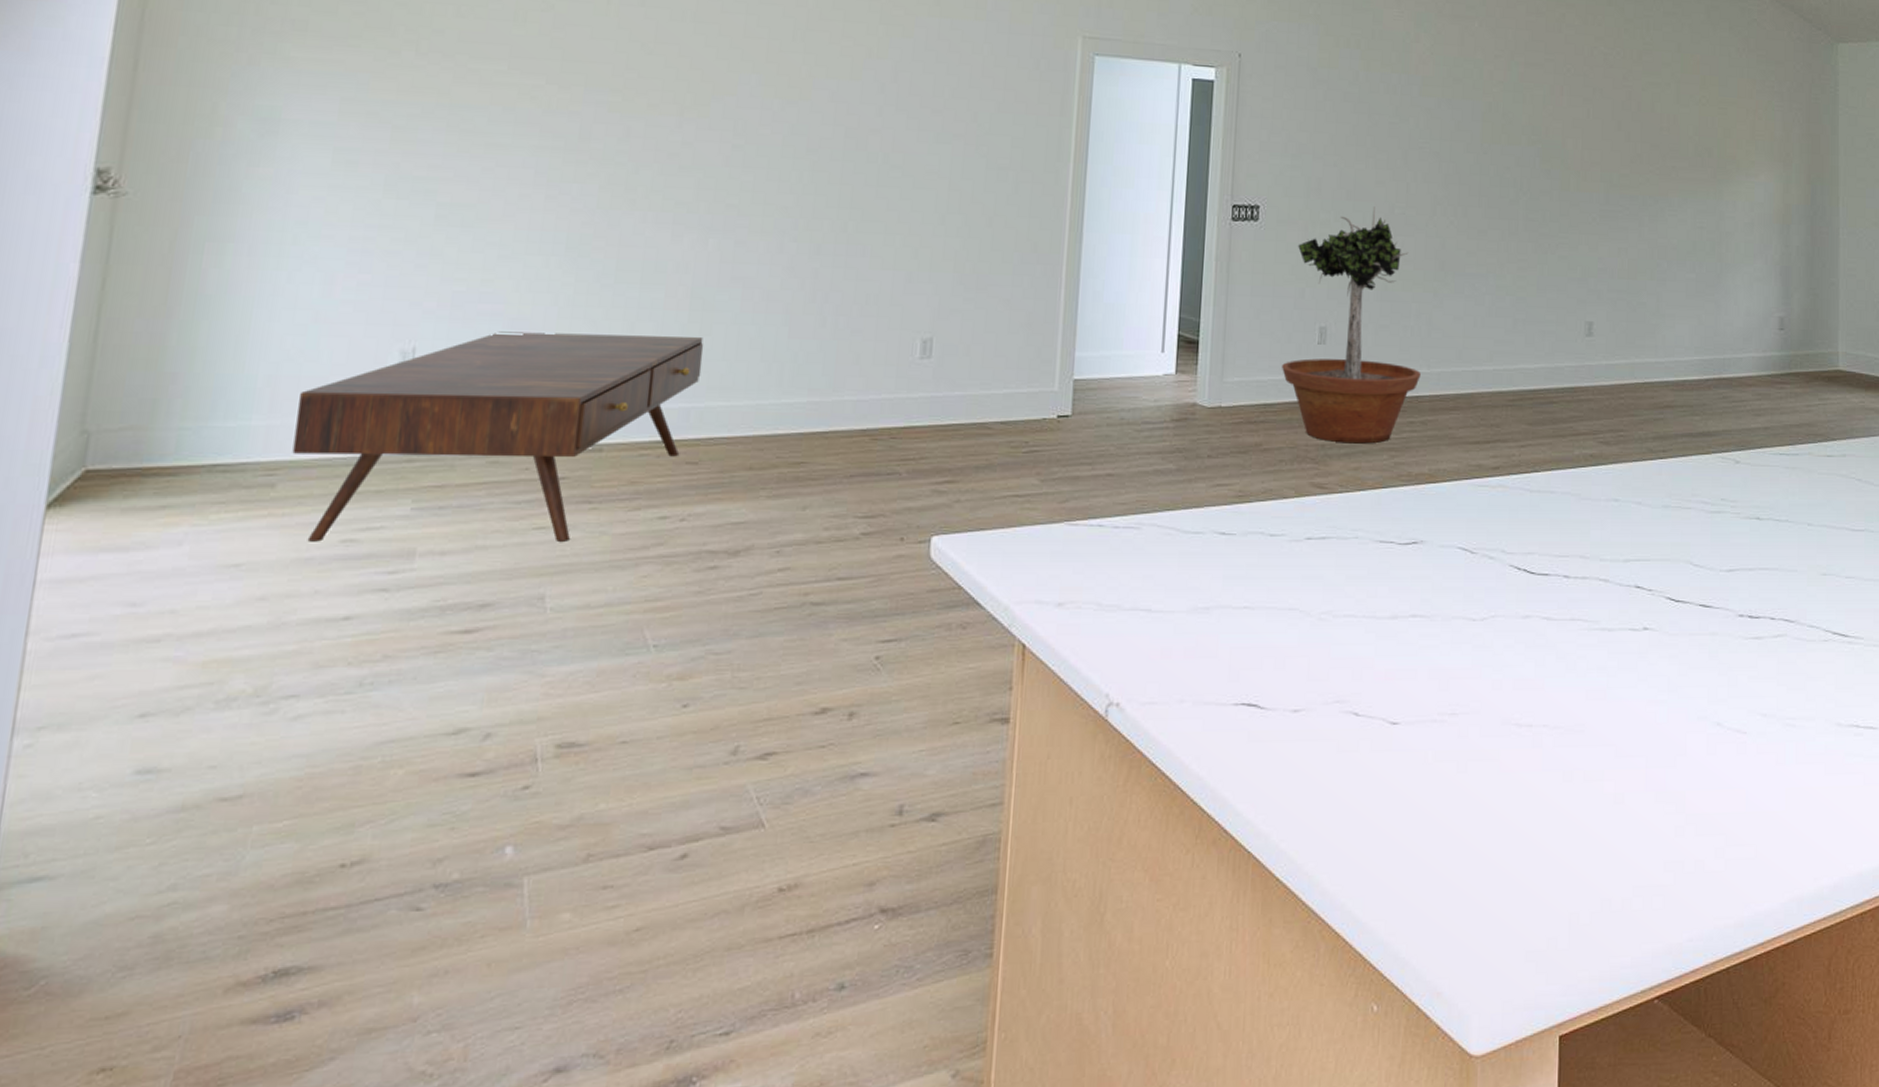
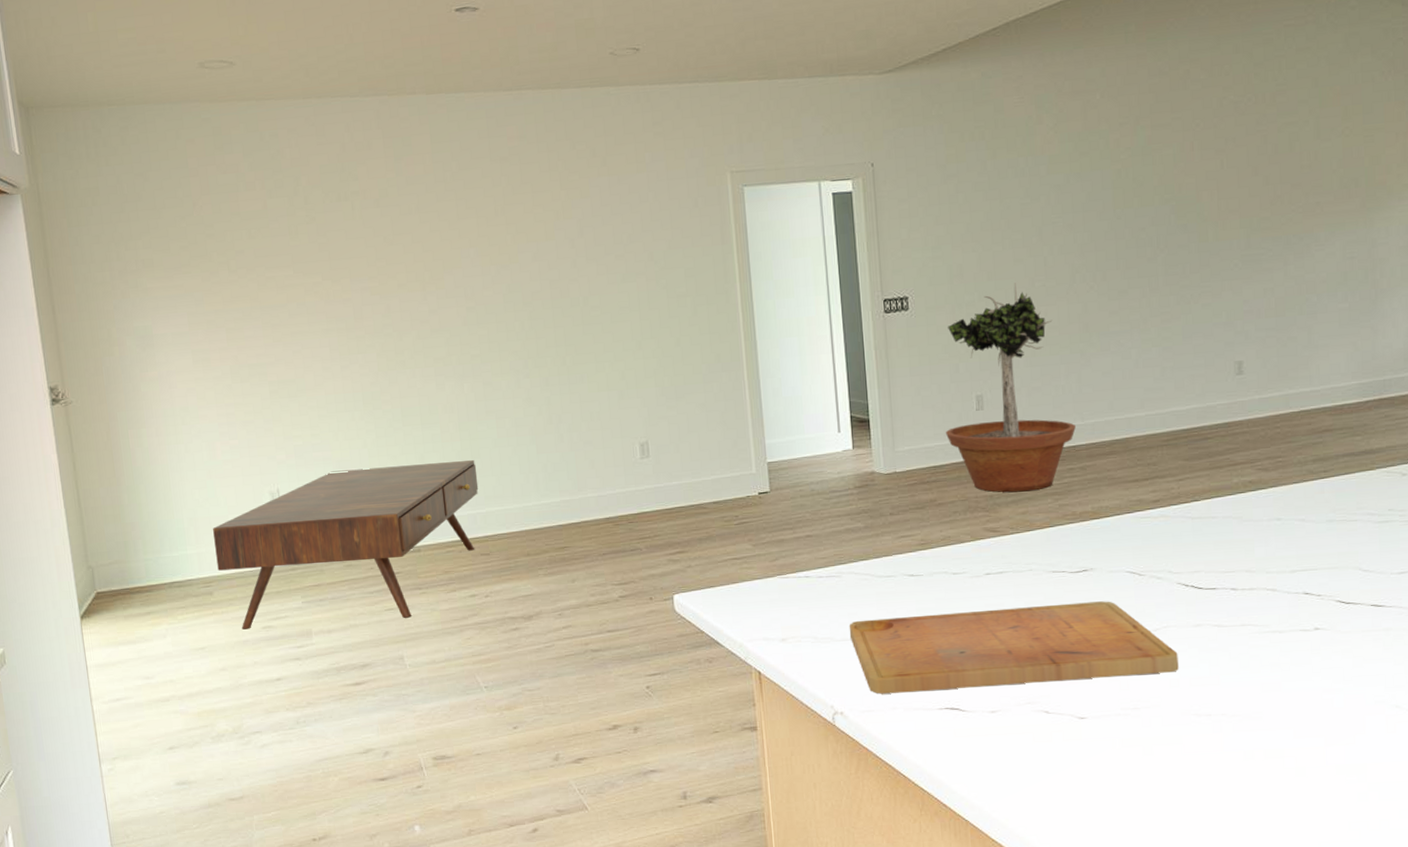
cutting board: none [1140,581,1504,682] -> present [849,601,1179,694]

